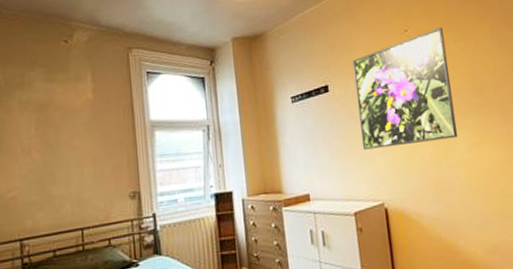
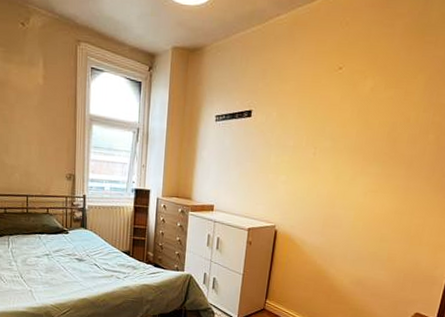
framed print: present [352,27,458,150] -> none [269,71,377,182]

